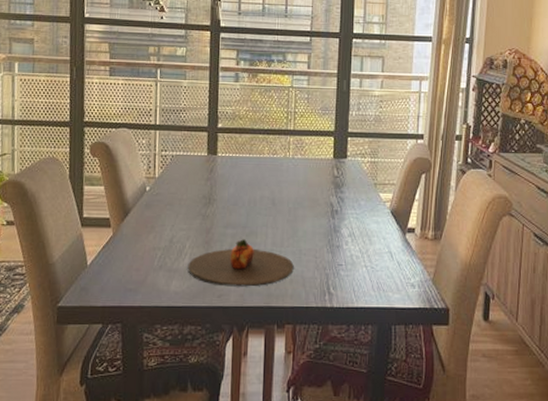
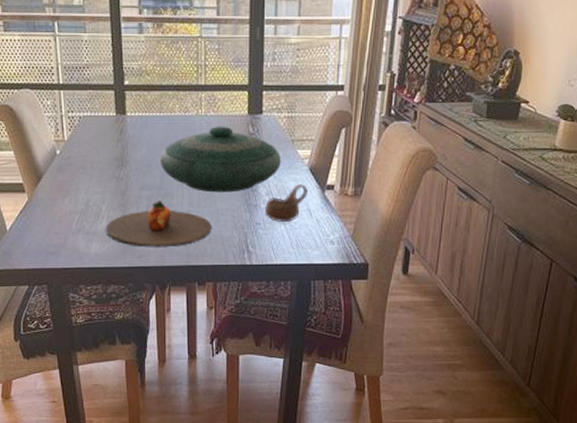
decorative bowl: none [246,168,365,233] -> present [159,126,282,193]
cup: none [347,227,389,265] -> present [265,184,308,223]

